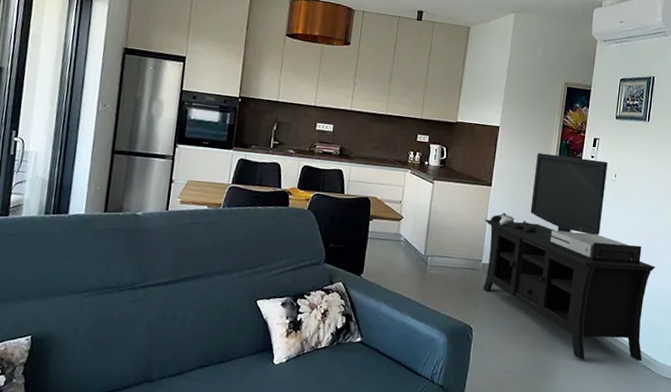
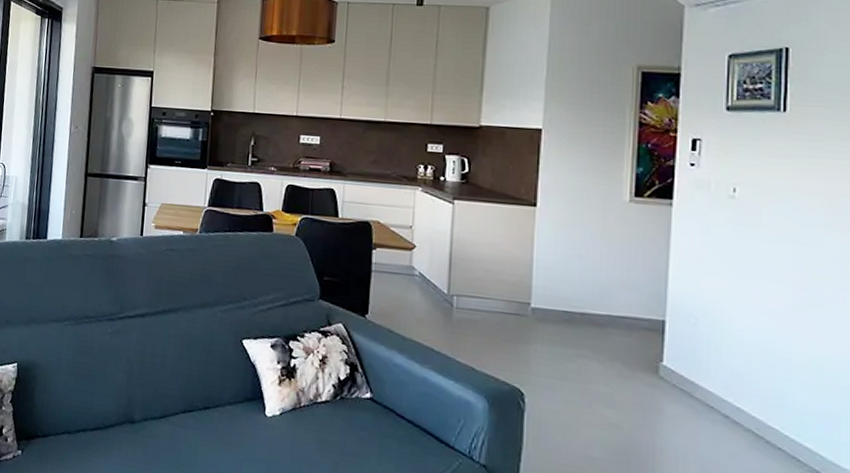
media console: present [482,152,656,362] -> none [531,161,822,464]

